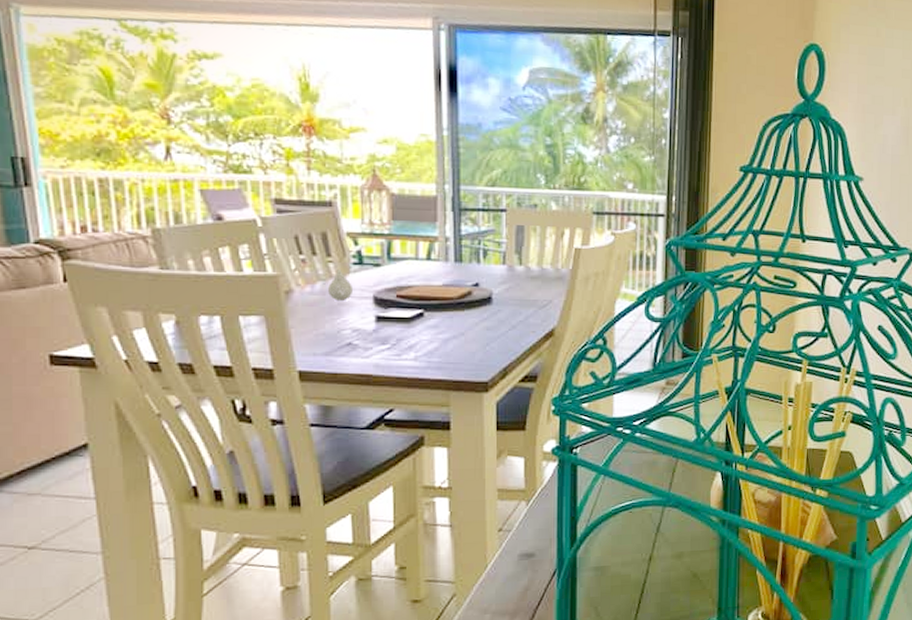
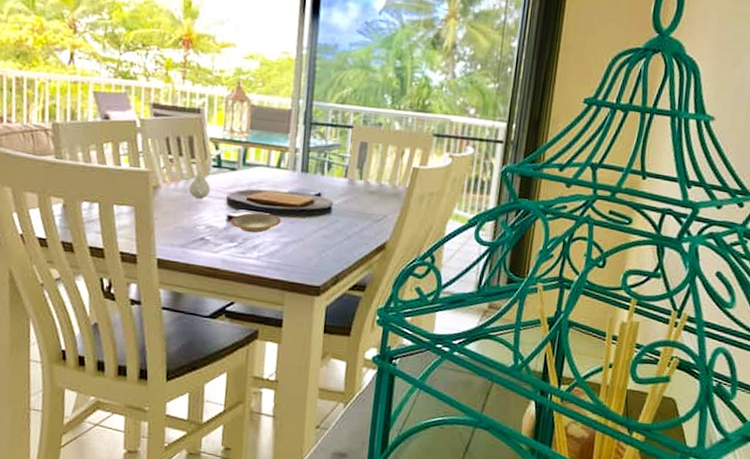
plate: none [380,309,438,333] -> present [230,212,282,233]

